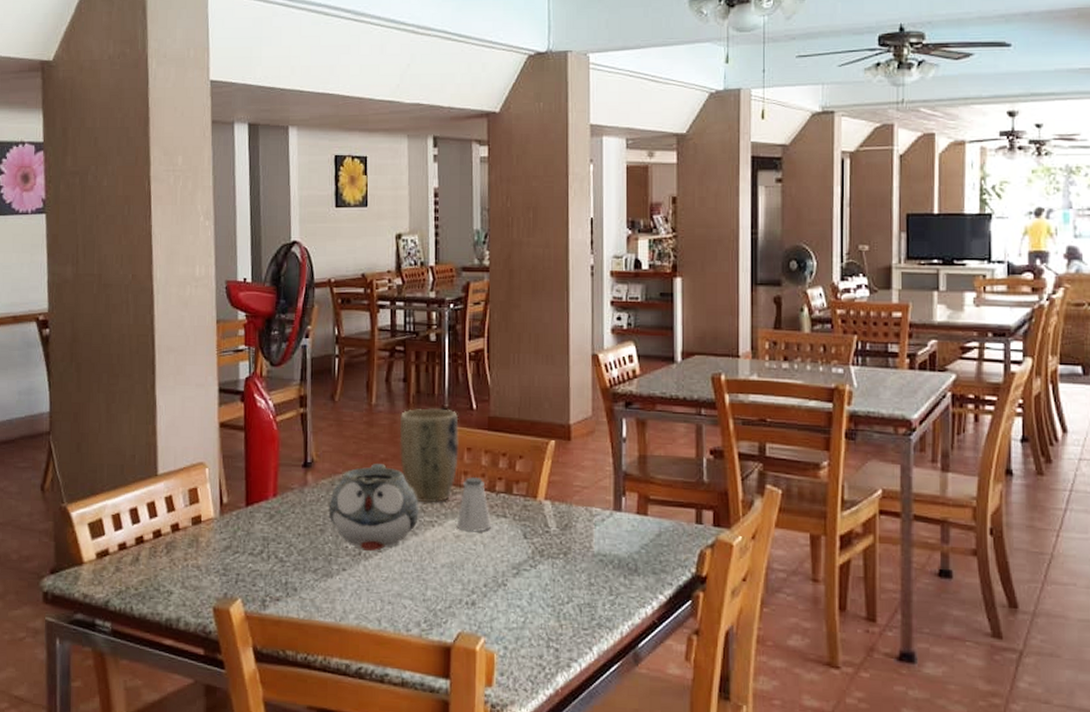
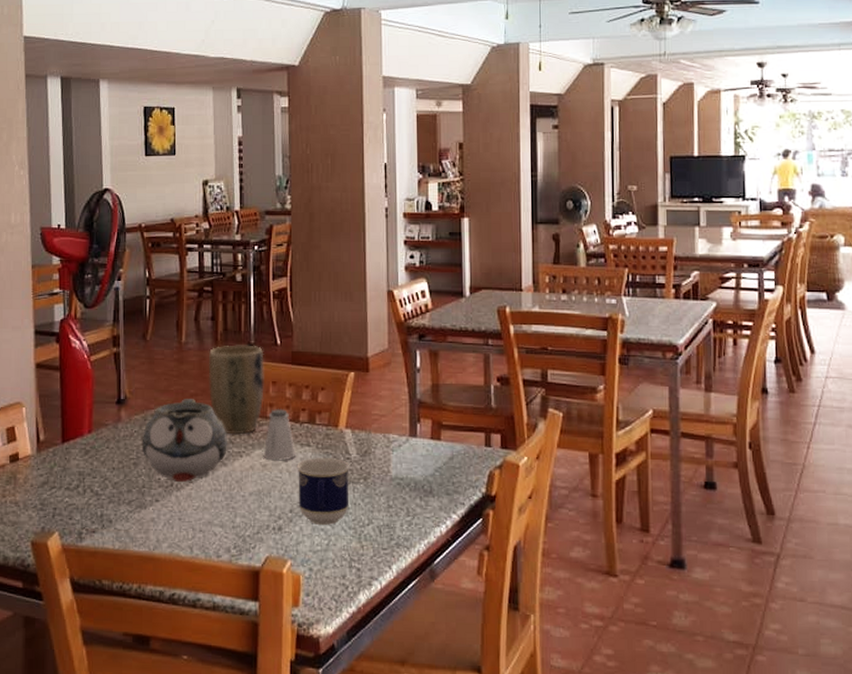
cup: none [492,530,548,602] -> present [297,458,350,525]

